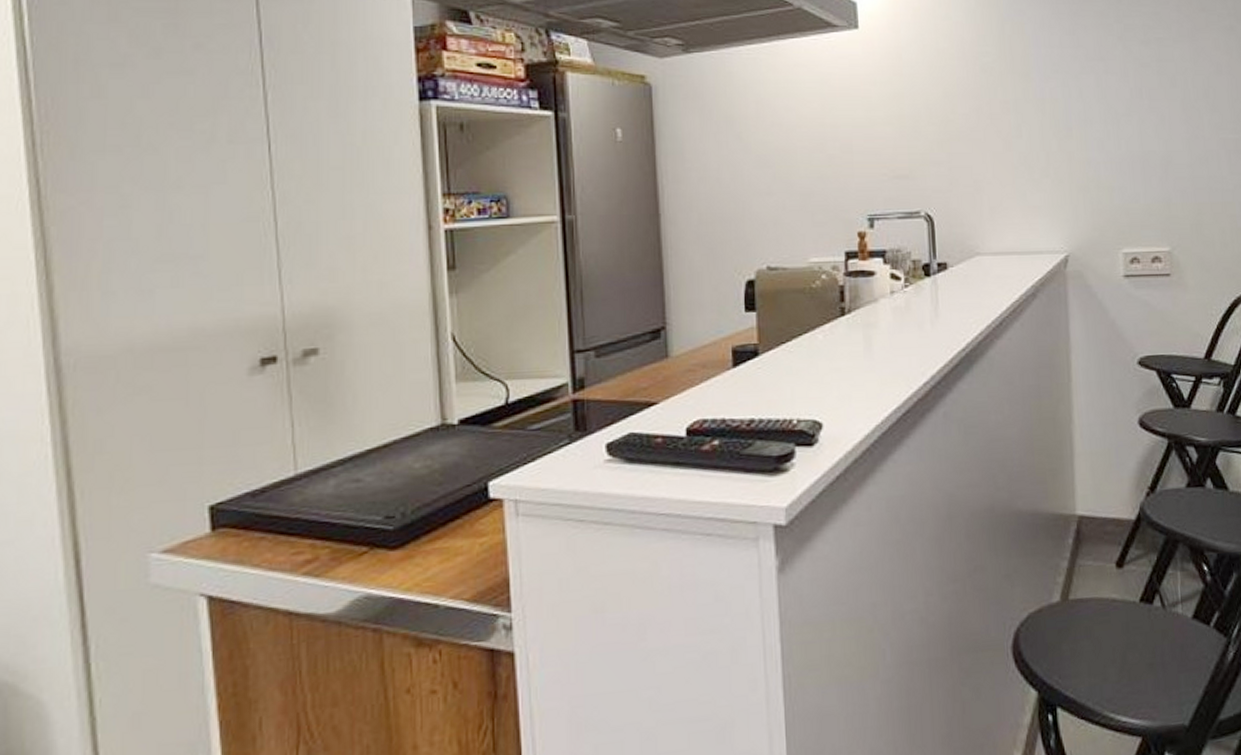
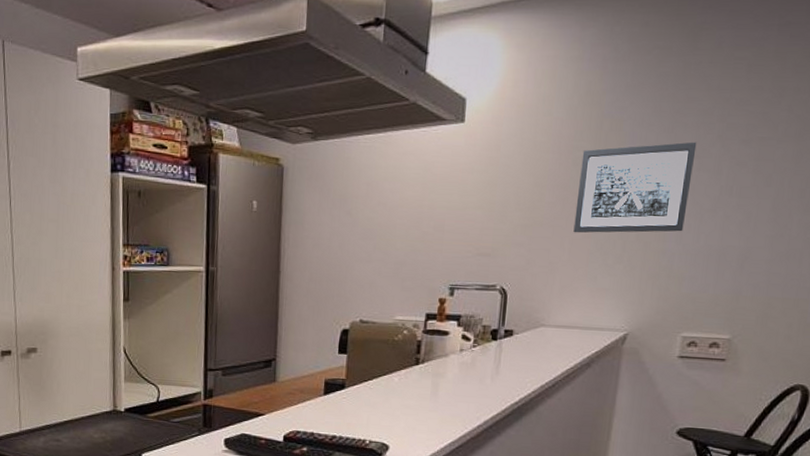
wall art: none [989,44,1103,147] -> present [573,142,697,233]

